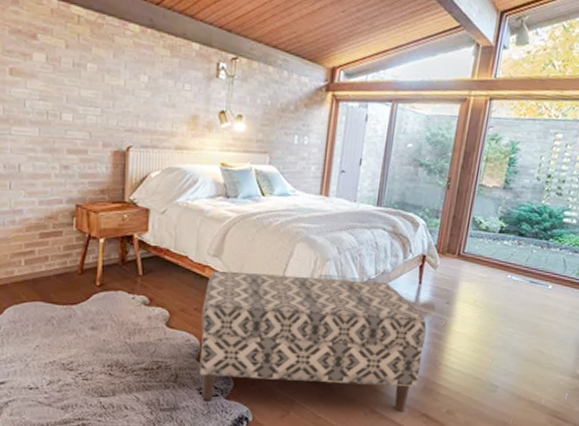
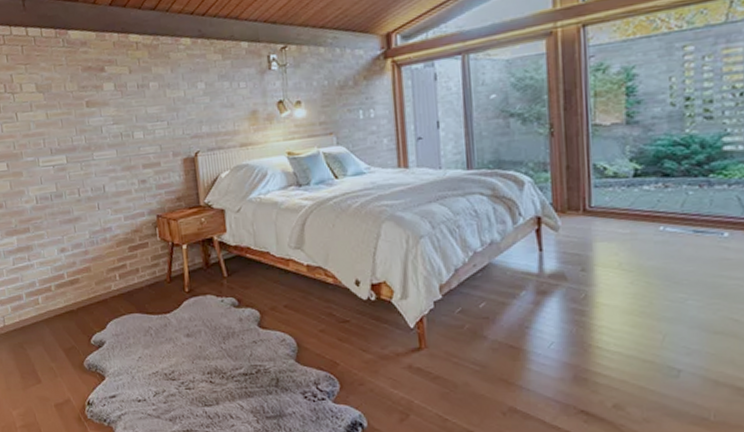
bench: present [199,270,427,412] -> none [292,254,565,409]

